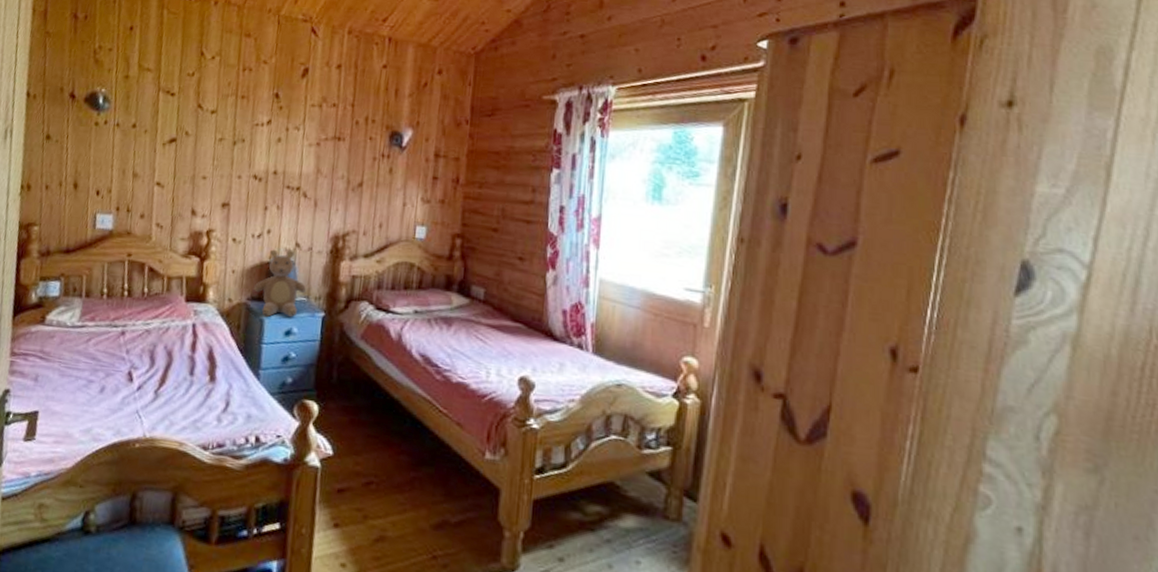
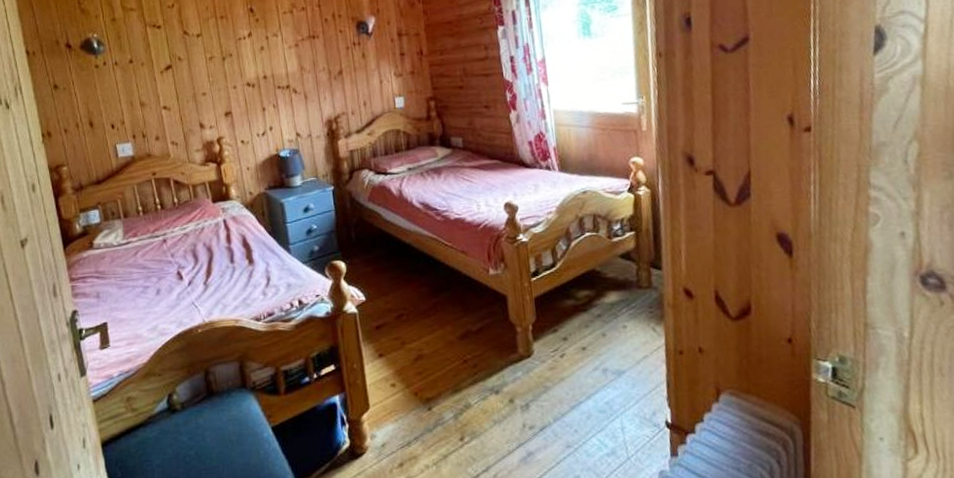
teddy bear: present [254,249,307,318] -> none [269,140,314,200]

